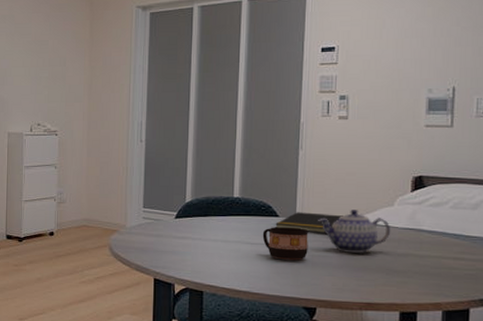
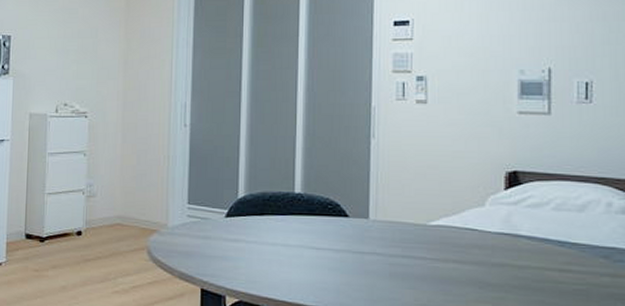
cup: present [262,226,309,261] -> none [329,228,384,270]
notepad: present [275,212,343,234] -> none [345,212,425,238]
teapot: present [318,210,391,253] -> none [395,210,483,262]

